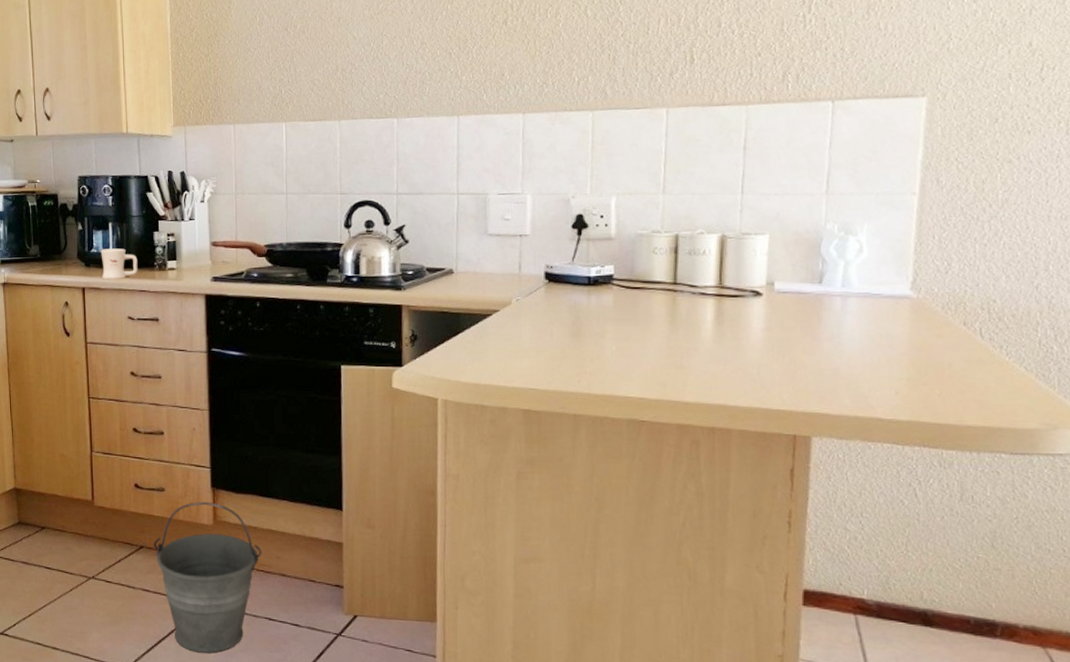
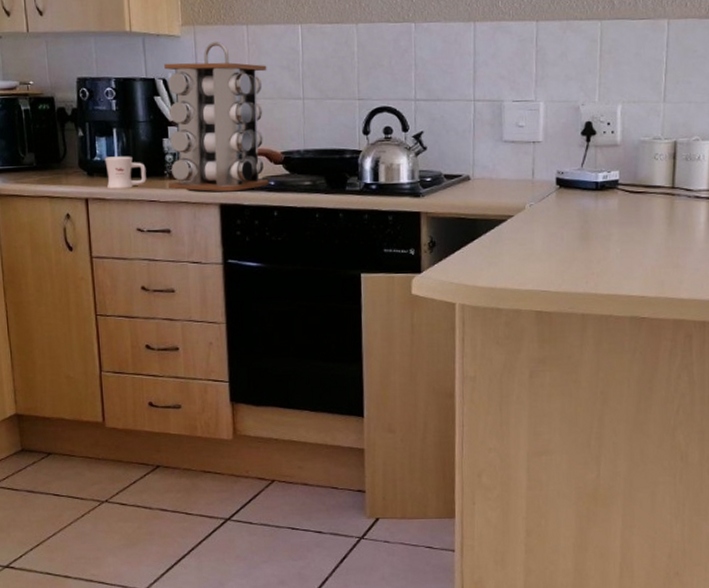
bucket: present [153,502,262,653] -> none [170,417,284,567]
spice rack: none [157,140,252,285] -> present [164,41,269,194]

